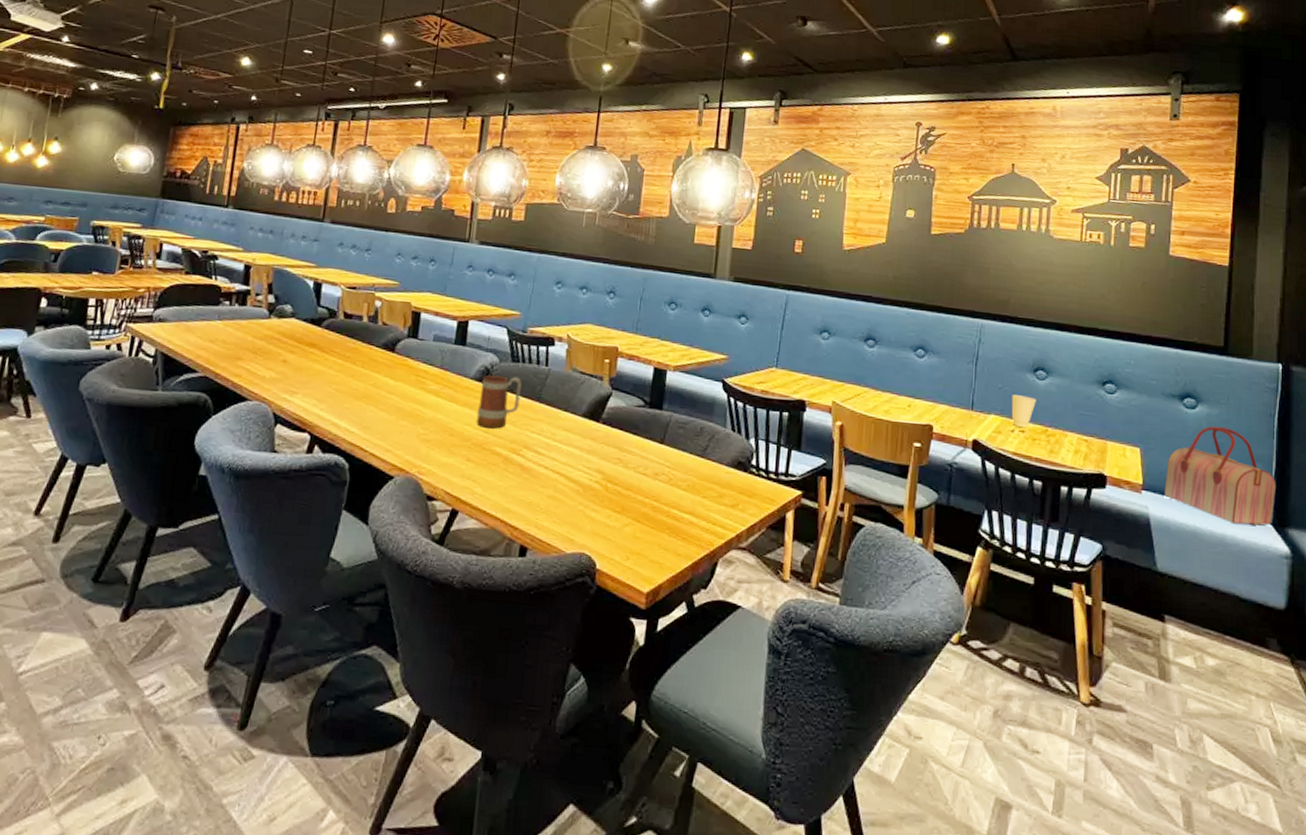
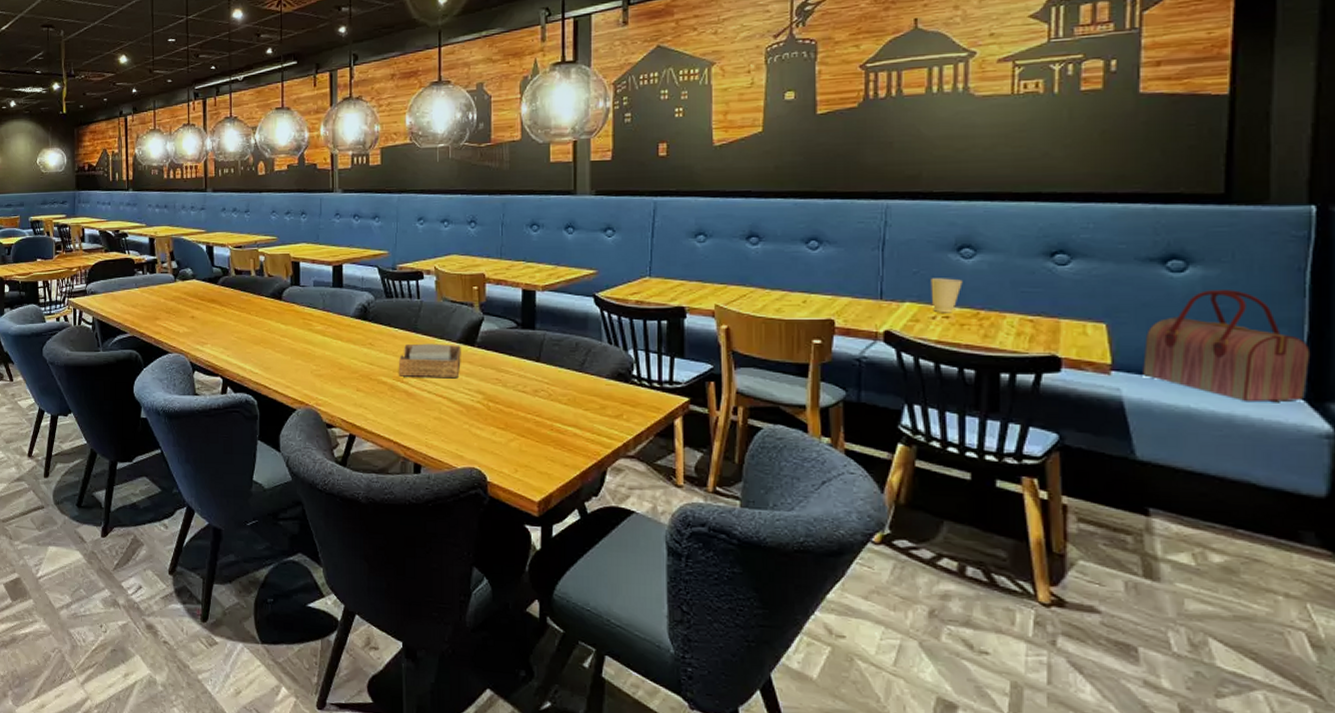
beer mug: present [476,375,522,429] -> none [361,311,398,360]
napkin holder: none [515,413,585,455] -> present [398,343,461,379]

